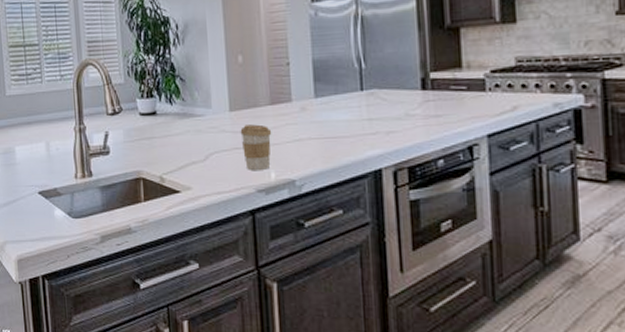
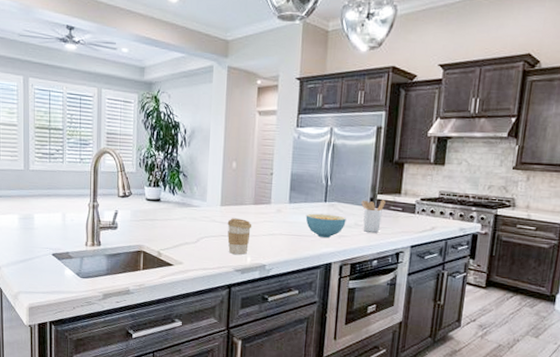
cereal bowl: none [338,105,393,136] -> present [305,213,346,238]
utensil holder: none [408,78,443,123] -> present [360,200,386,233]

